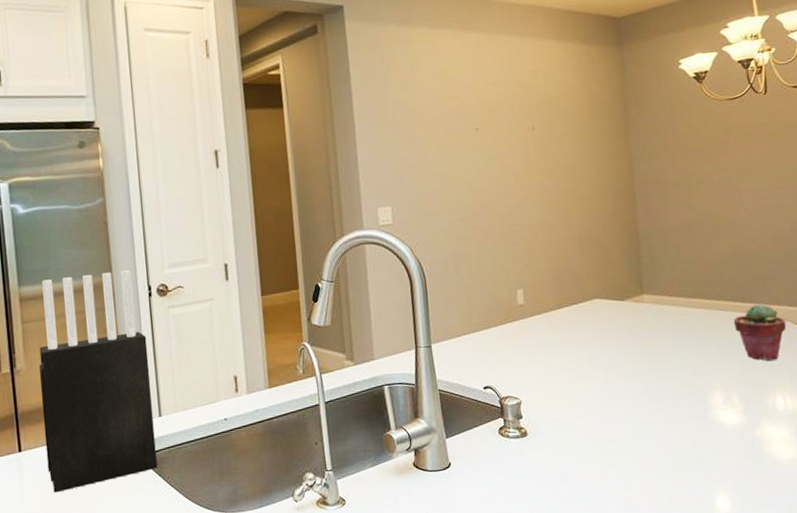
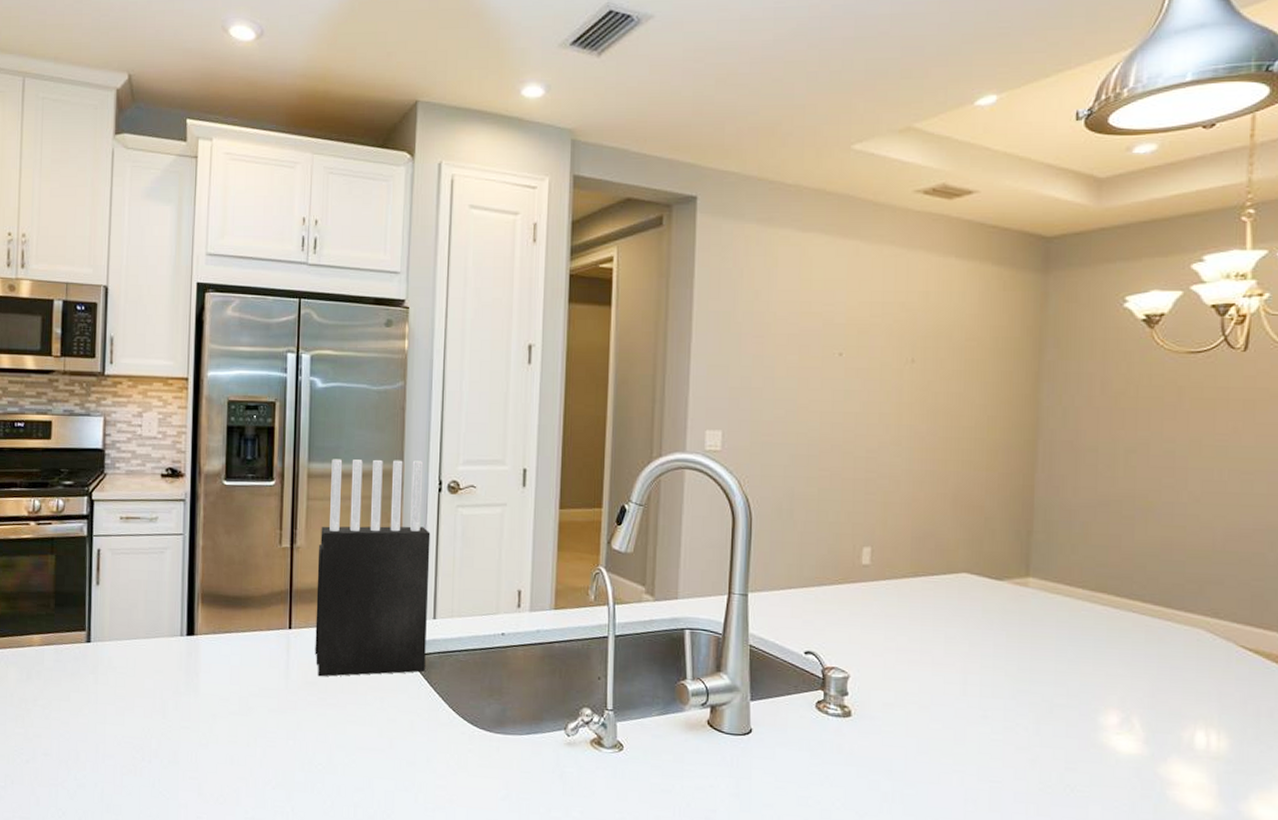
potted succulent: present [733,304,787,361] -> none [1150,613,1226,686]

